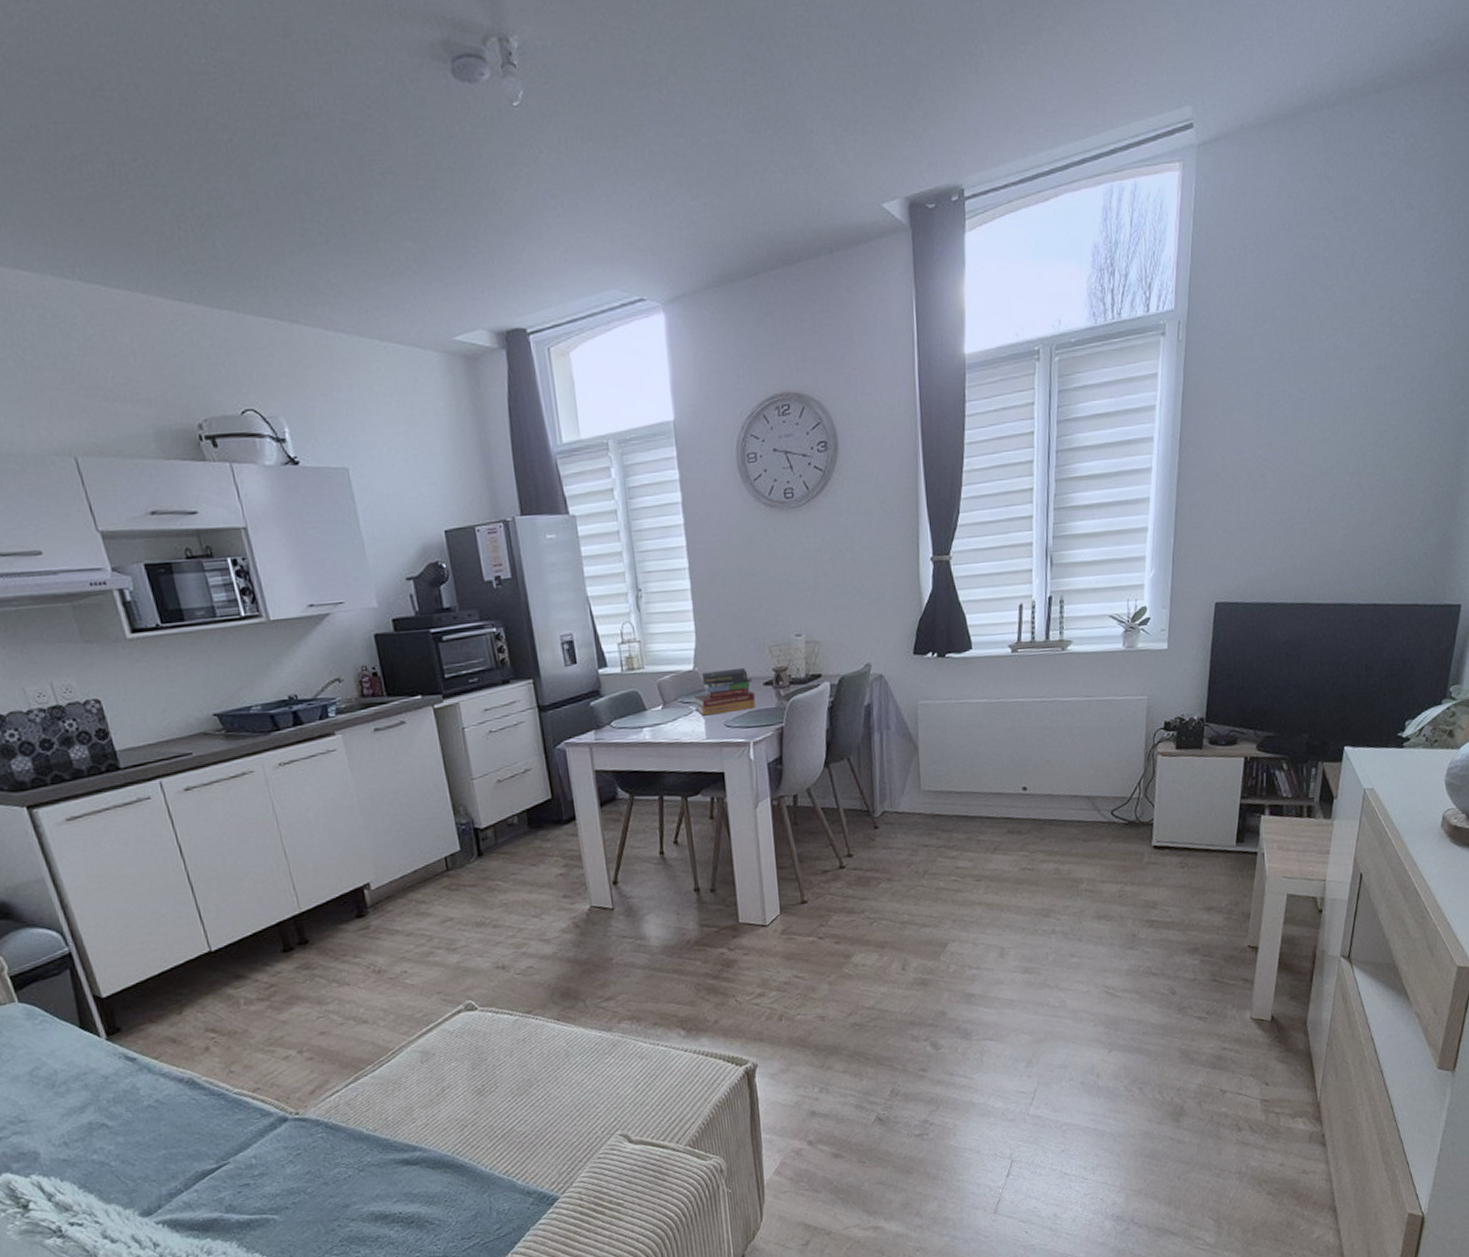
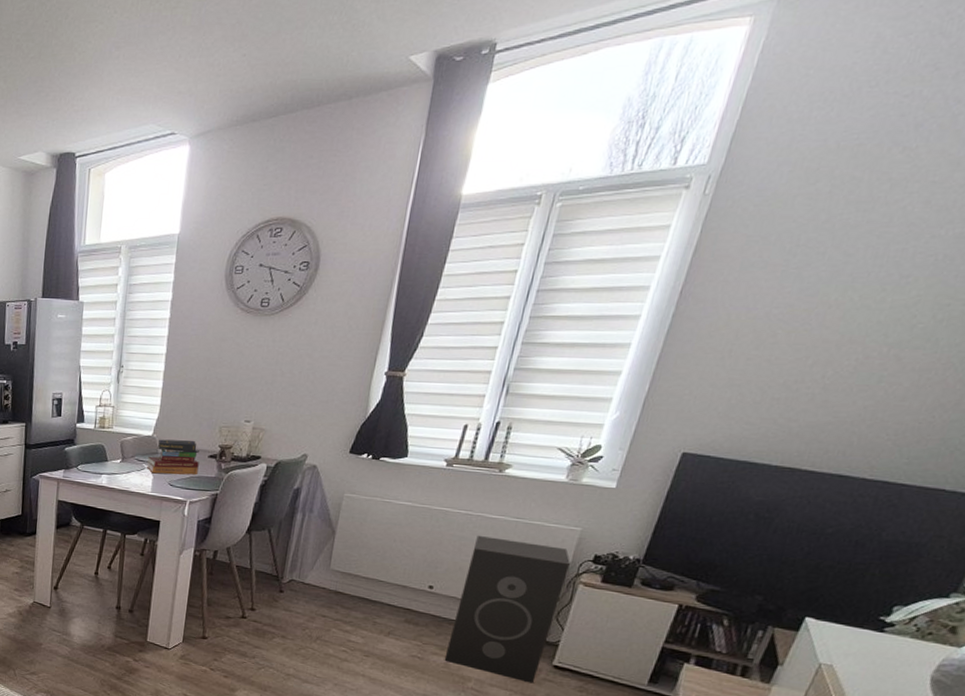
speaker: none [1054,720,1146,870] -> present [445,536,571,683]

